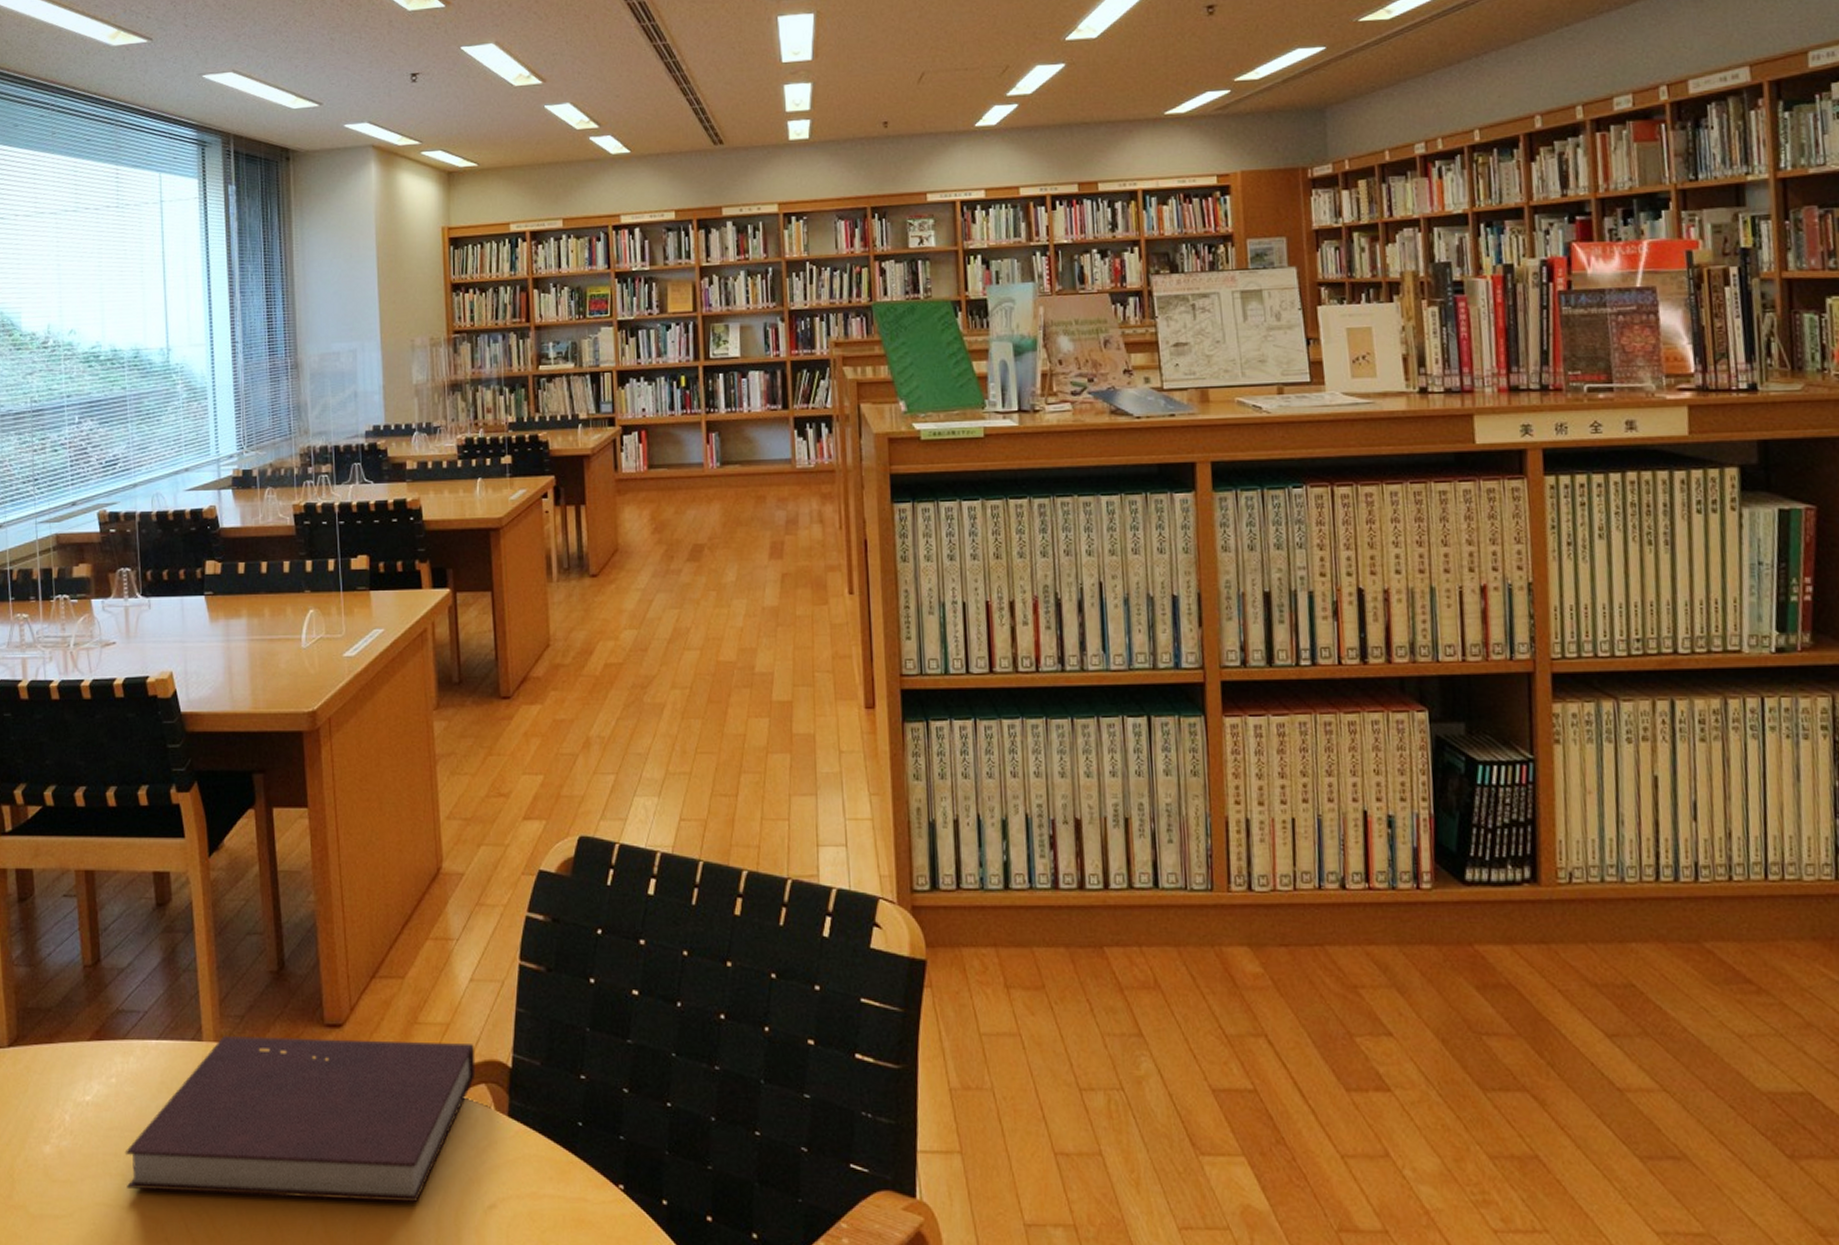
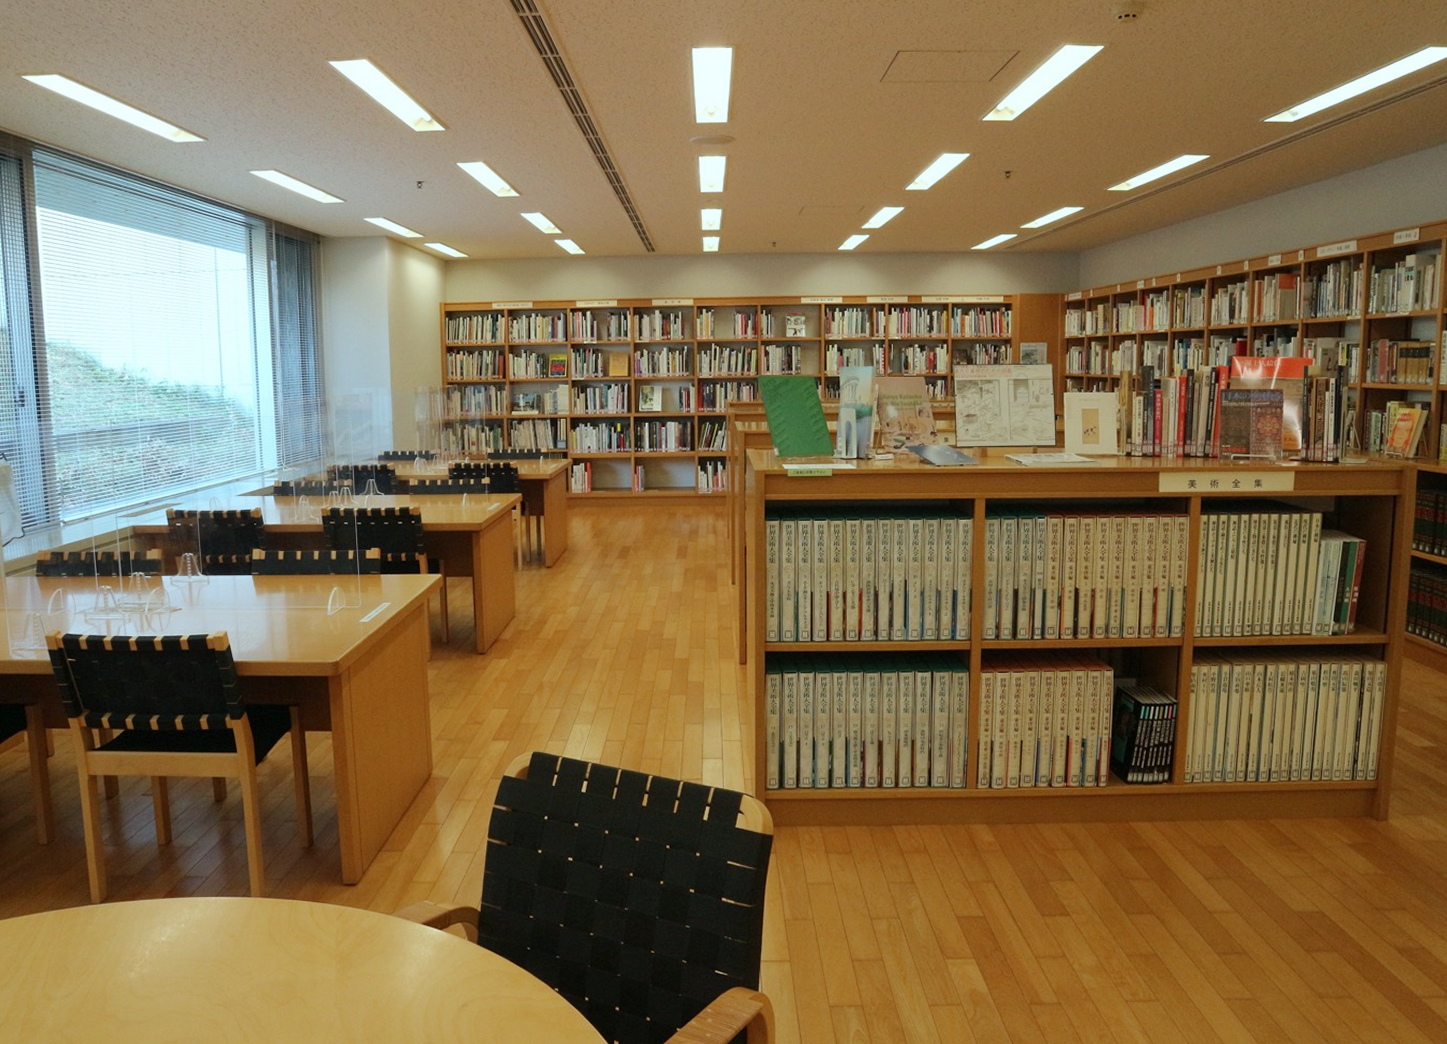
notebook: present [124,1035,476,1202] -> none [192,892,454,1004]

